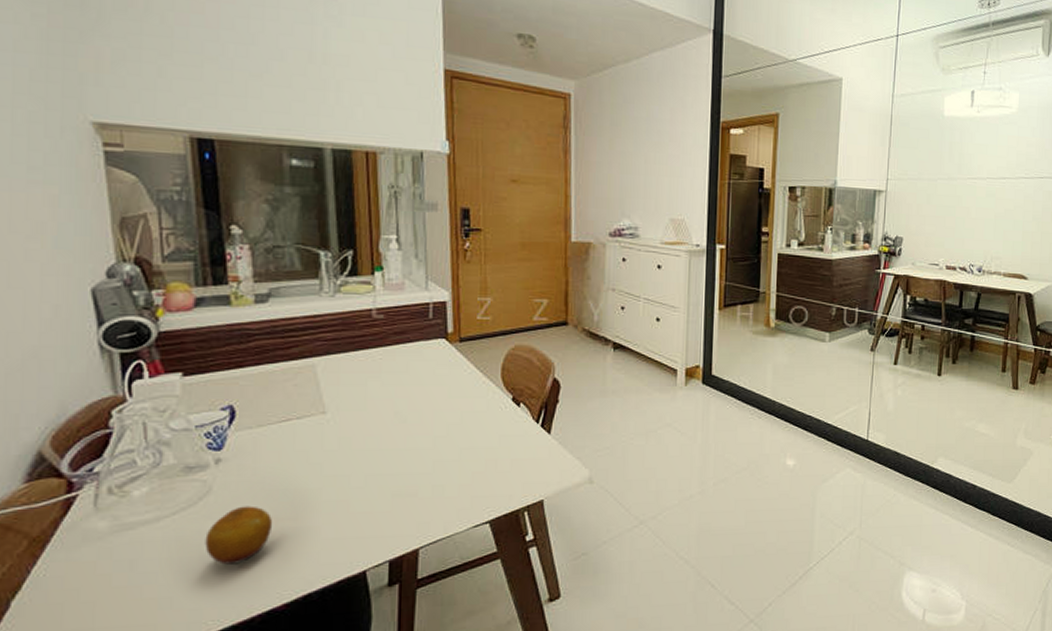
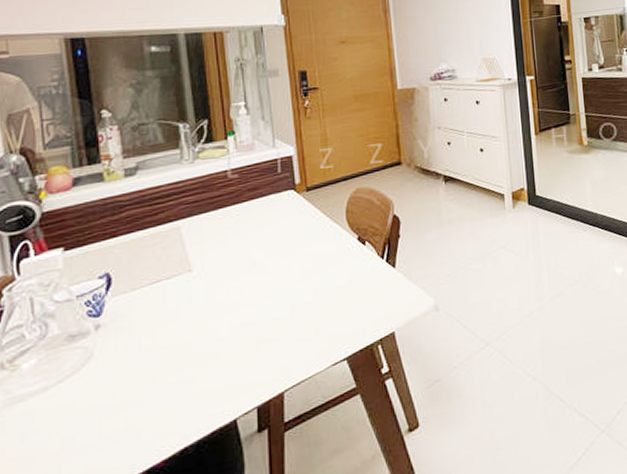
fruit: present [205,506,273,565] -> none [88,366,149,427]

